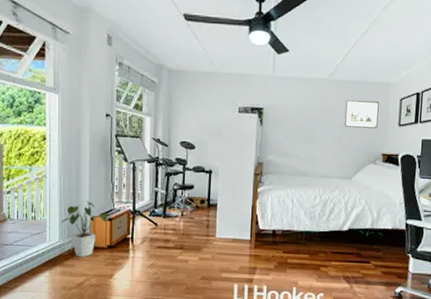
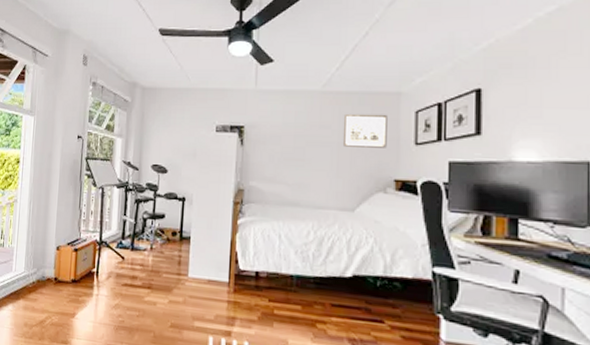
house plant: present [61,201,108,258] -> none [28,229,74,292]

